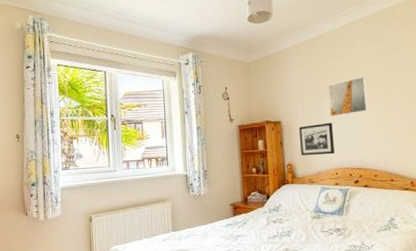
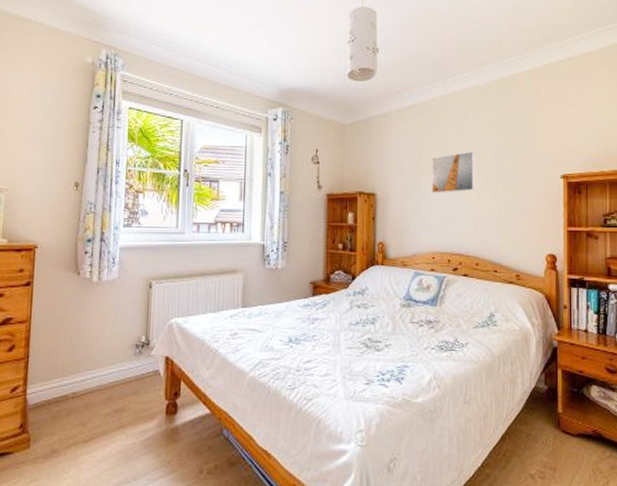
picture frame: present [298,122,335,156] -> none [394,199,433,236]

